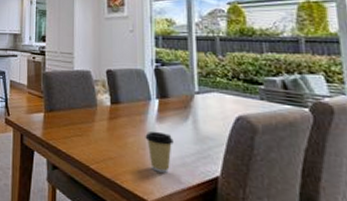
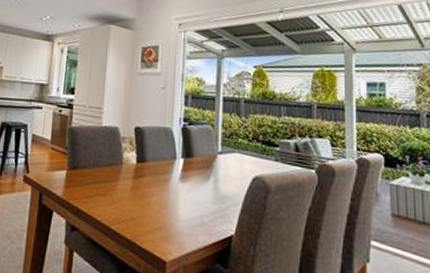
coffee cup: present [145,131,174,173] -> none [168,190,194,233]

